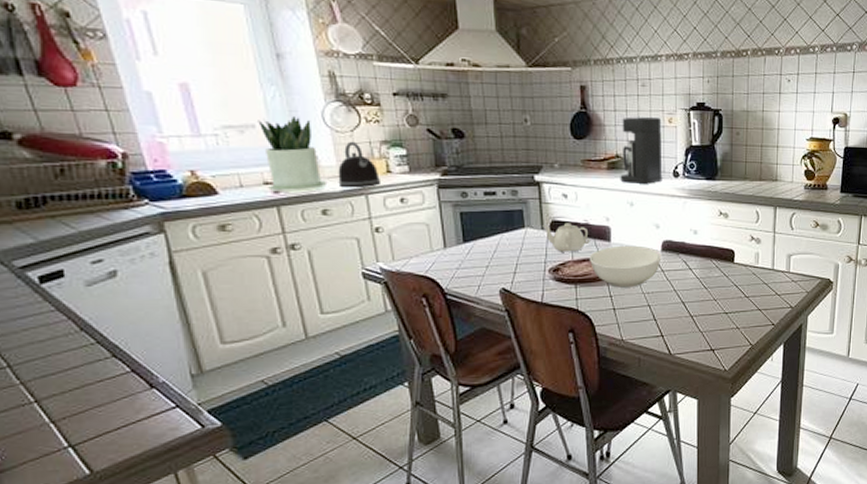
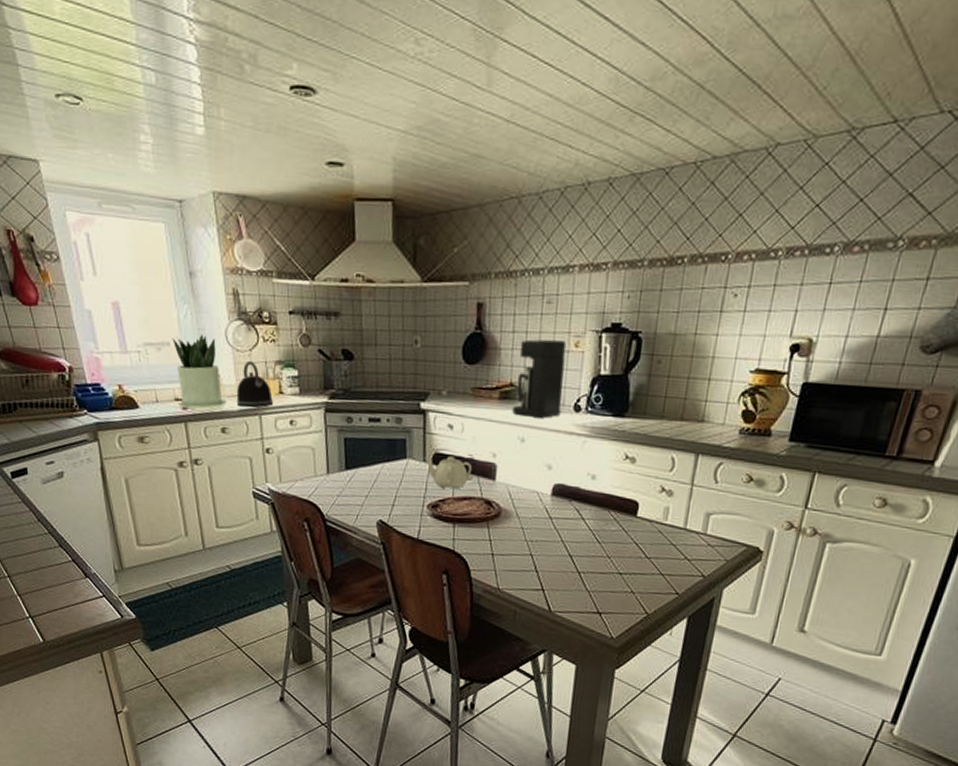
bowl: present [589,245,662,288] -> none [470,485,552,533]

